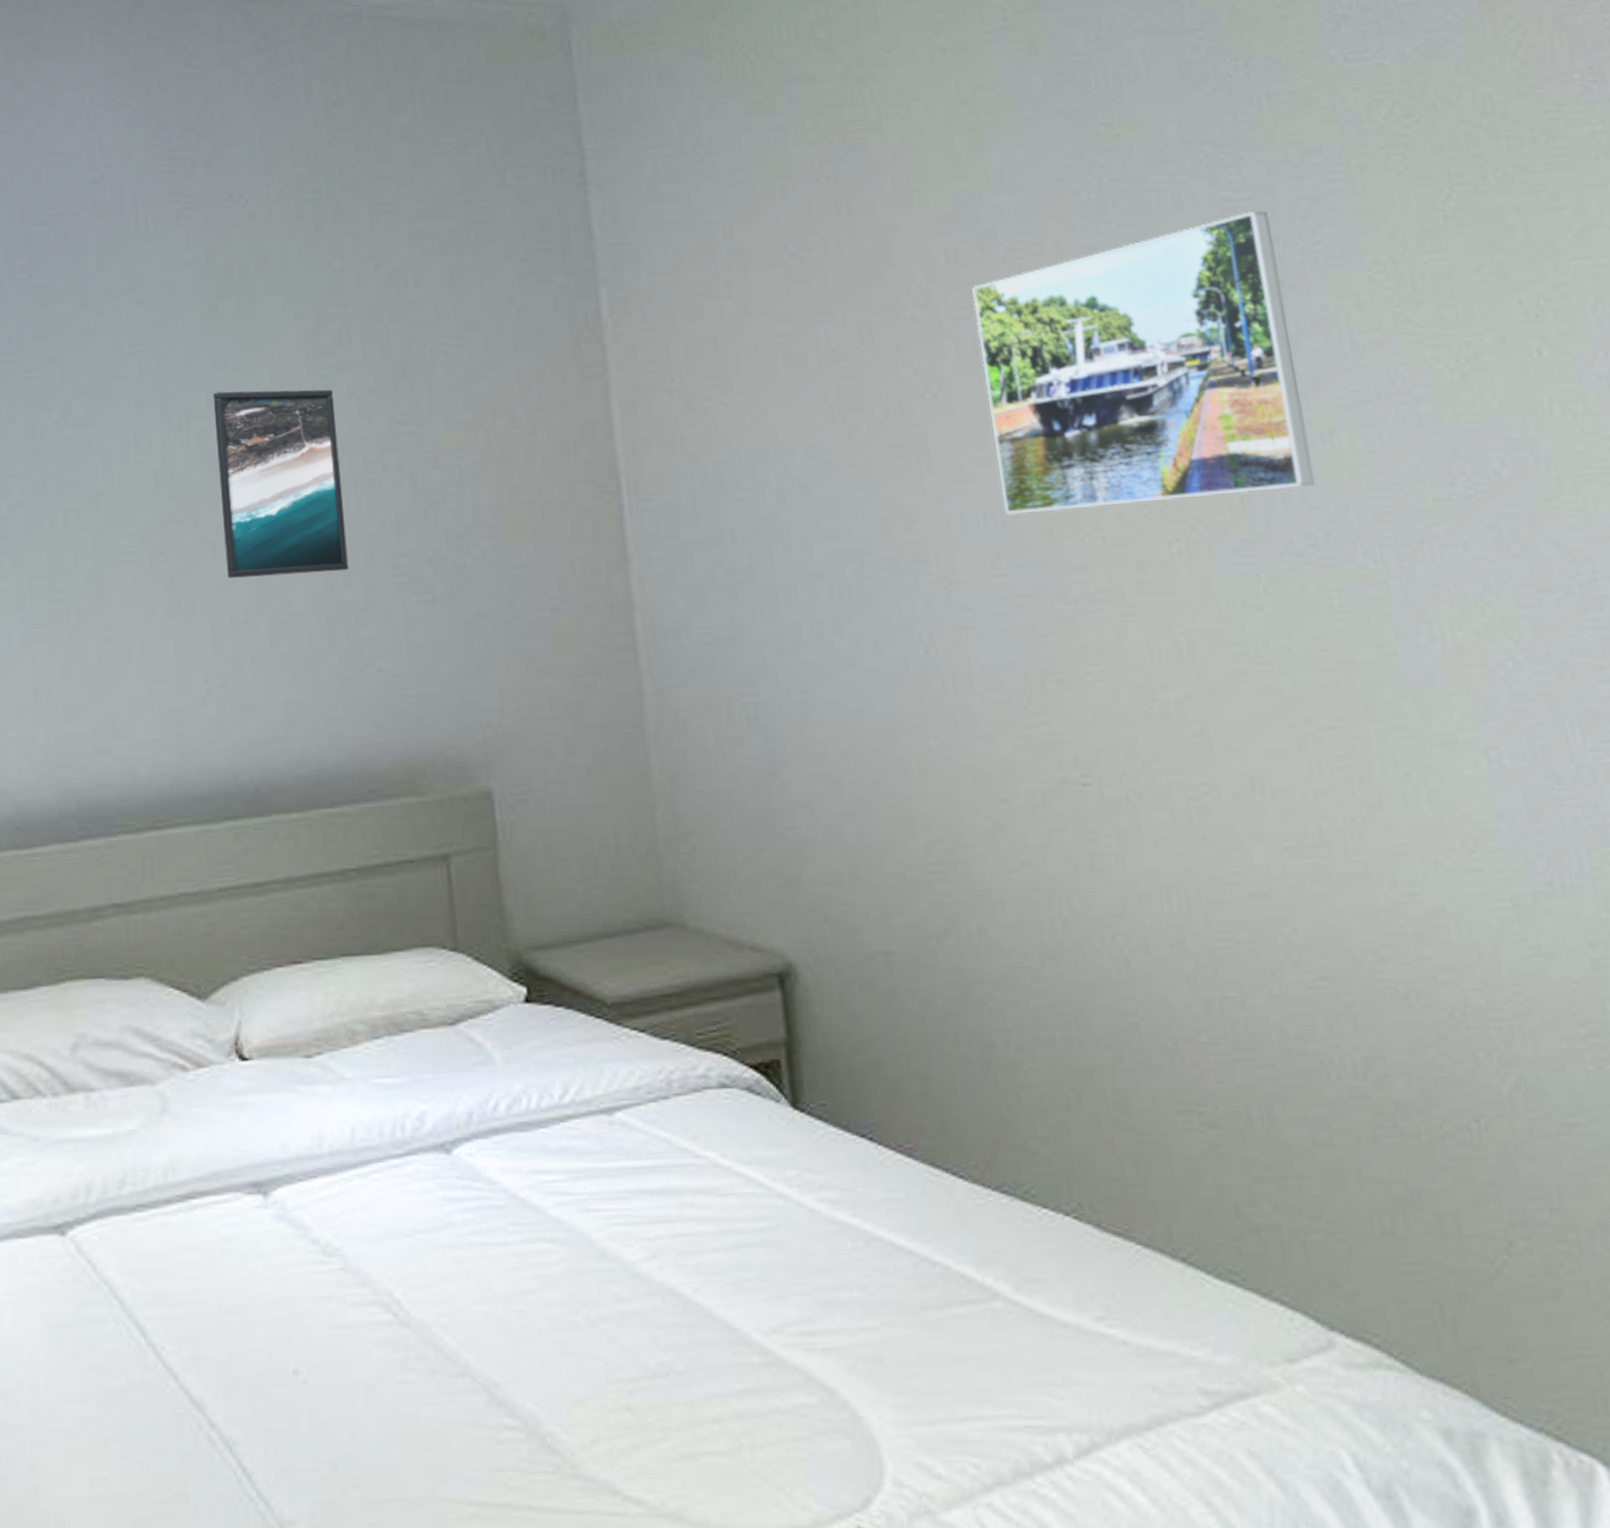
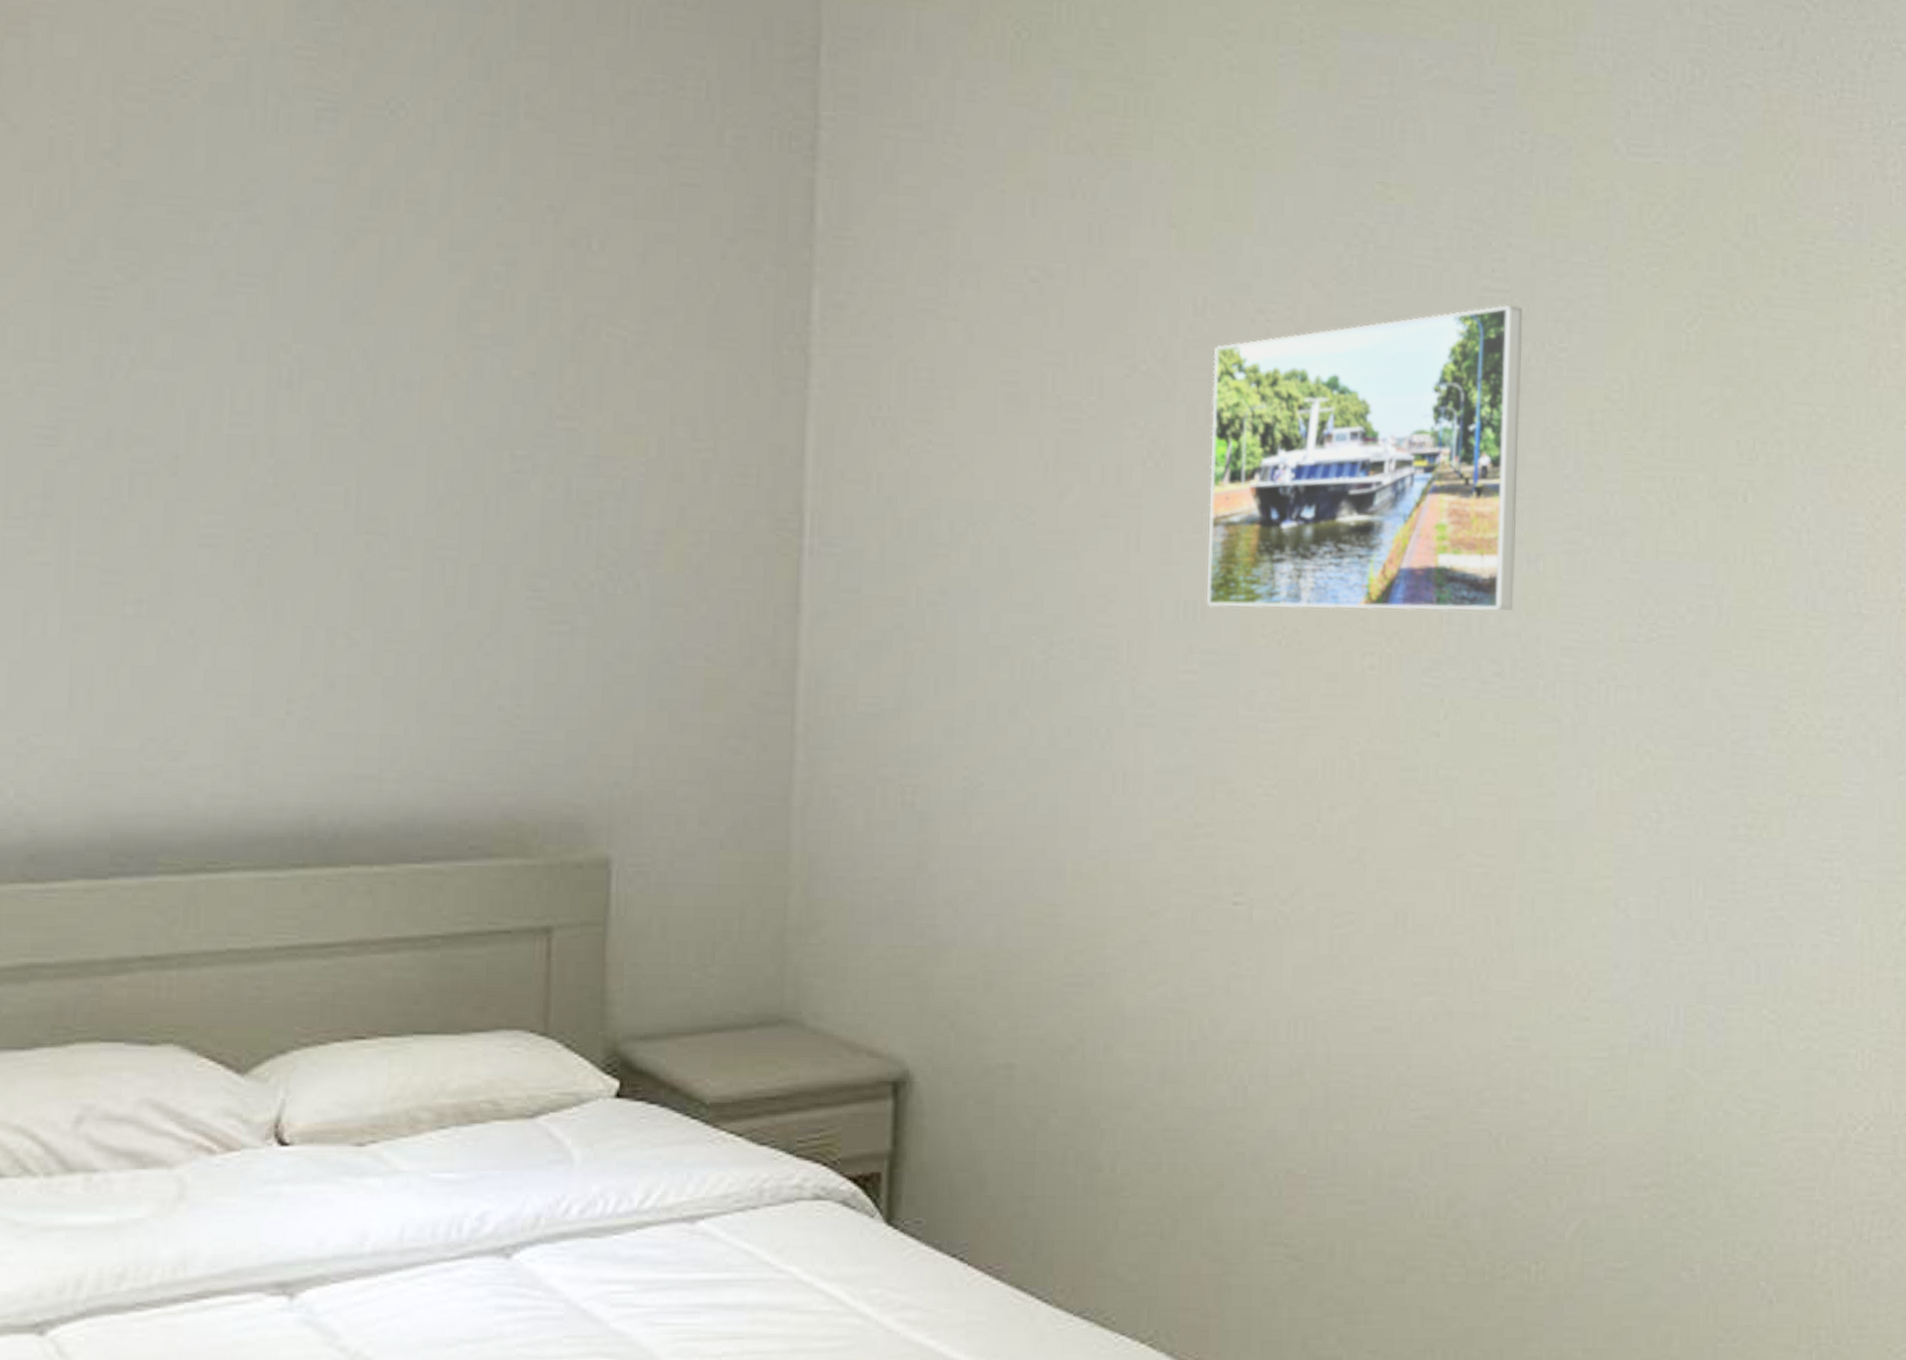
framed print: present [213,389,349,578] -> none [328,348,485,587]

